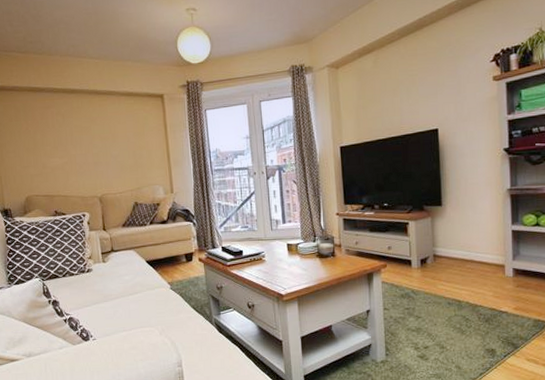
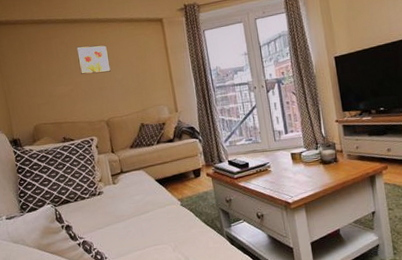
wall art: none [72,117,107,148] -> present [75,44,111,74]

